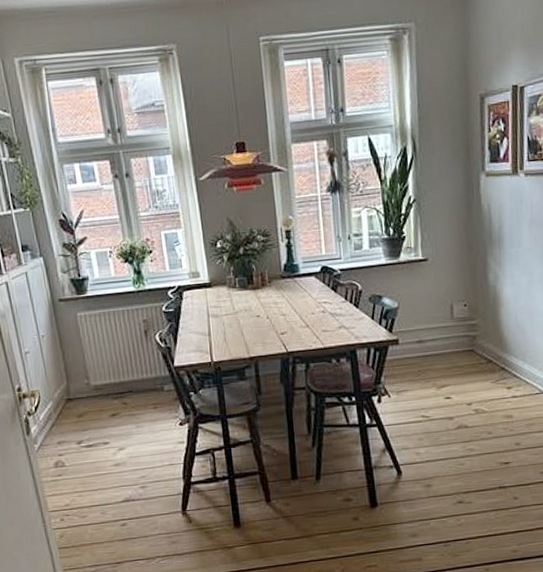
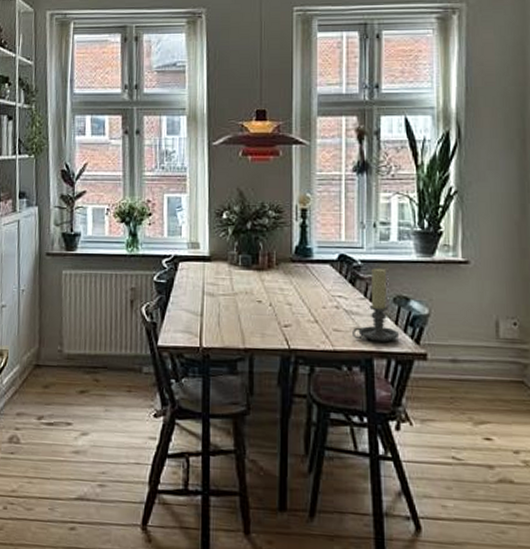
candle holder: none [338,274,376,336] -> present [353,268,400,343]

